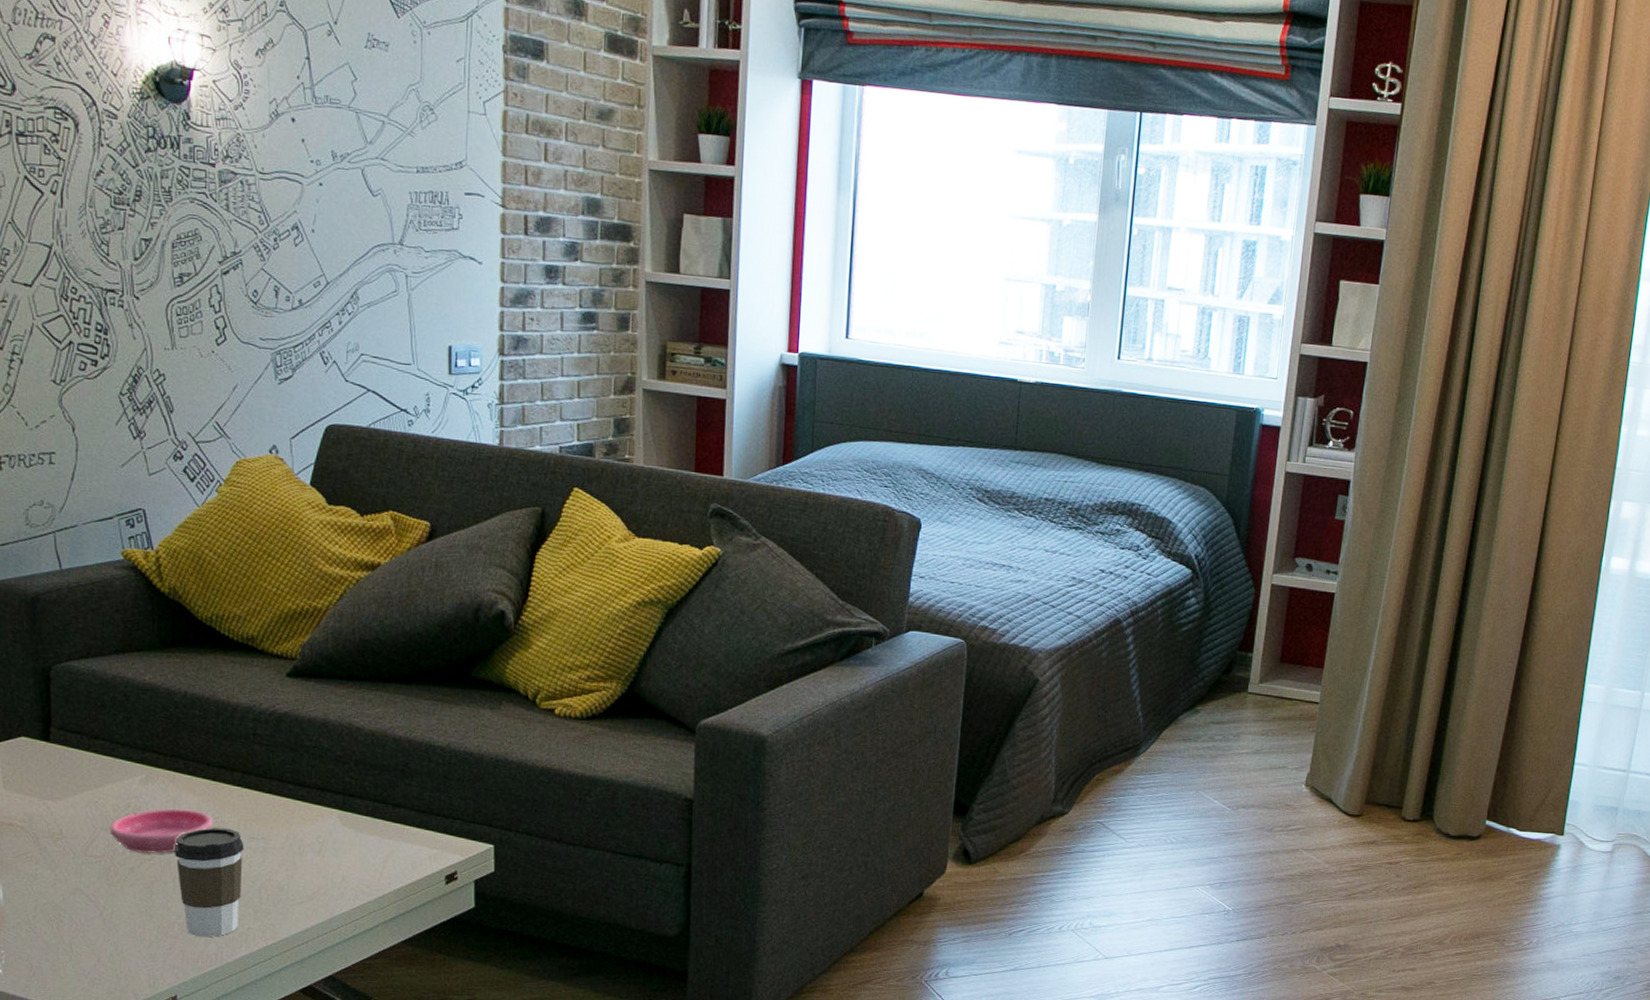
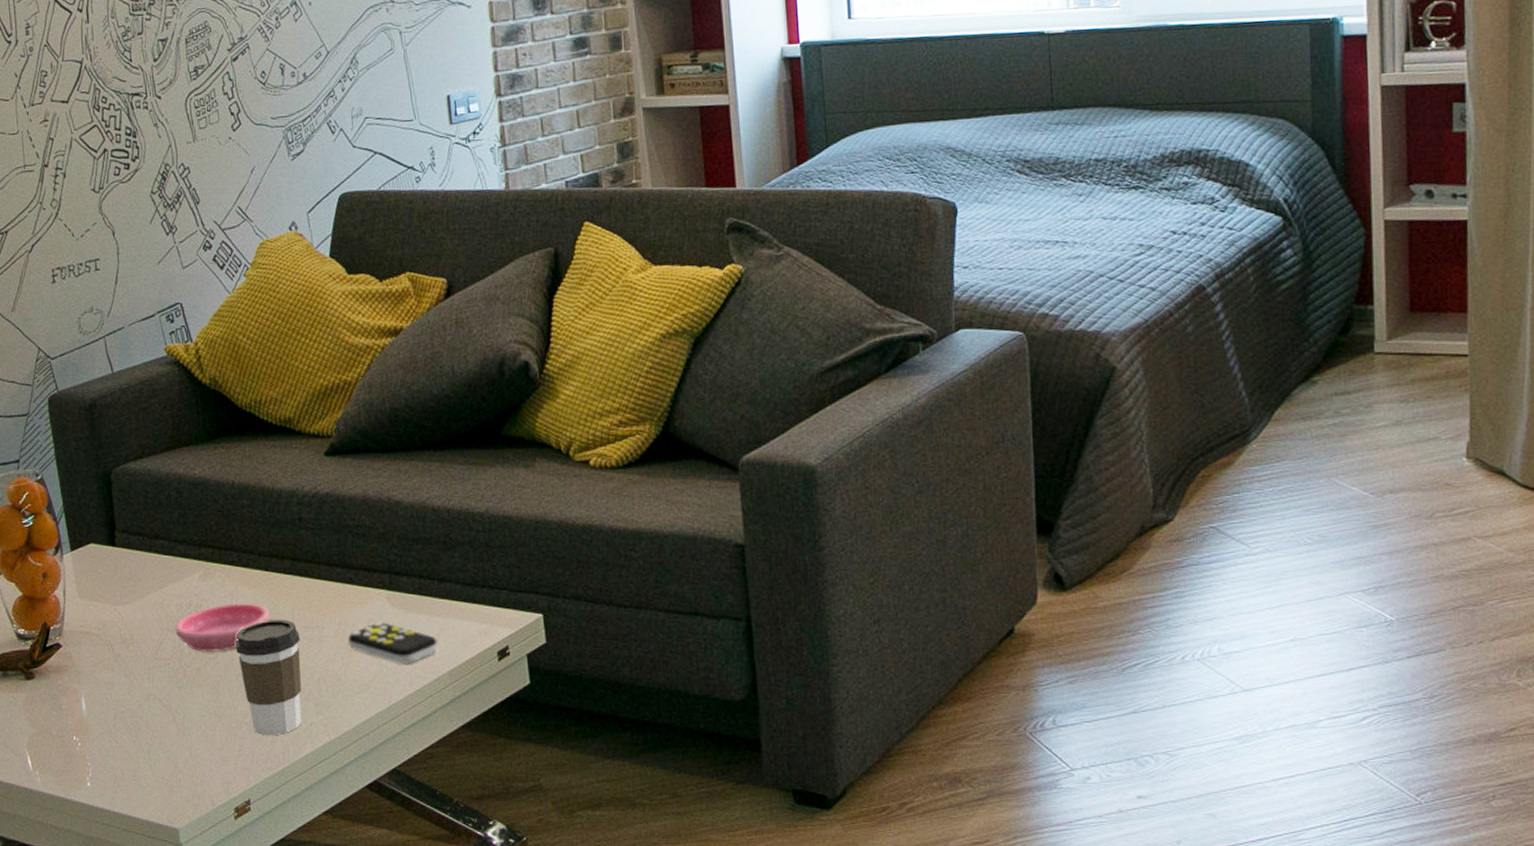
remote control: none [295,838,386,880] -> present [348,621,438,664]

